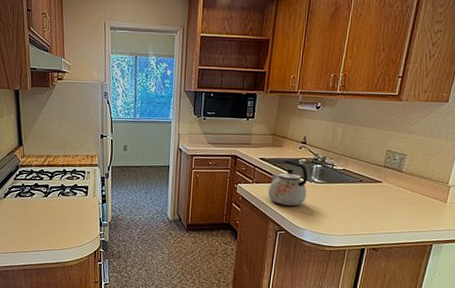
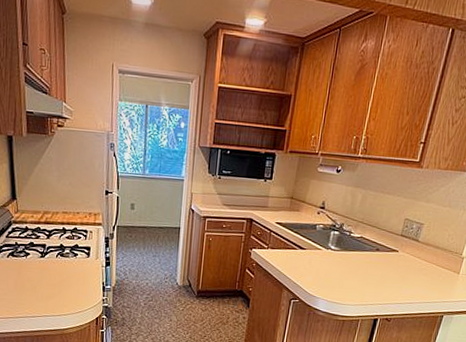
kettle: present [267,160,308,206] -> none [282,226,325,274]

